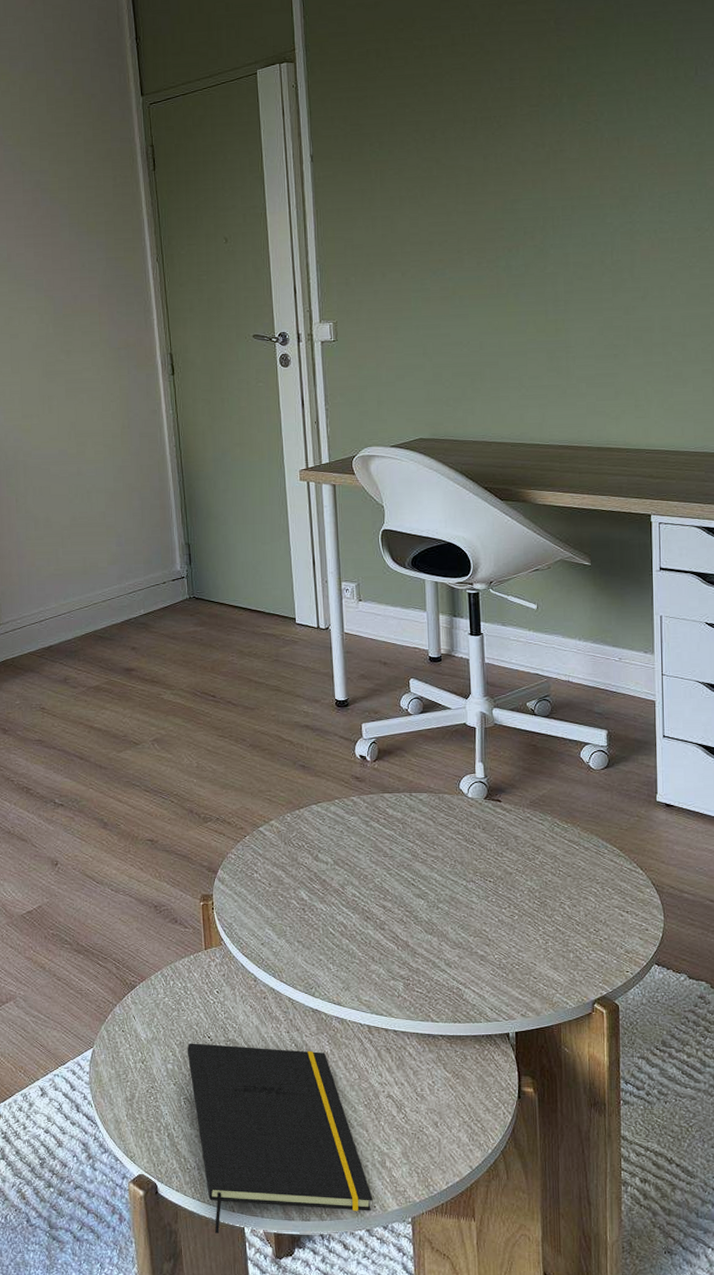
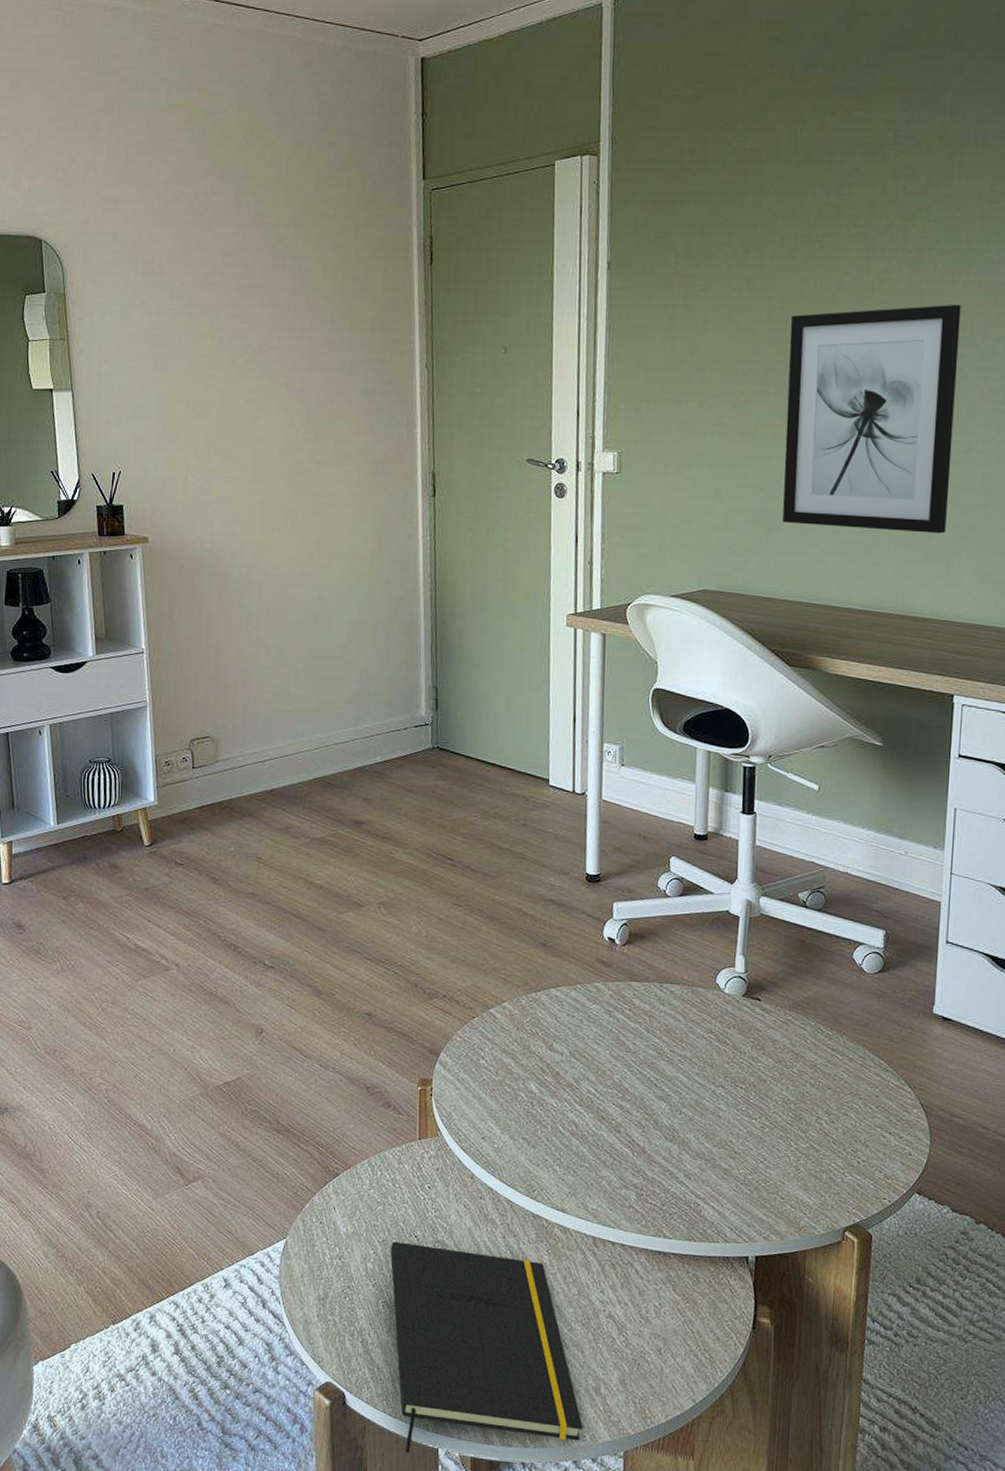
wall art: none [477,167,632,374] -> present [782,304,961,534]

